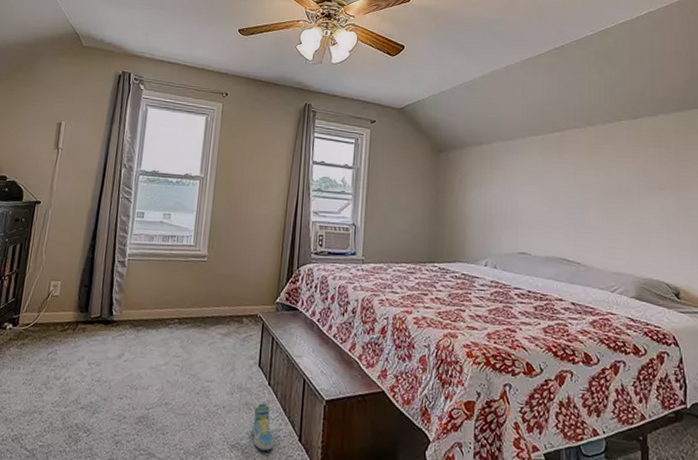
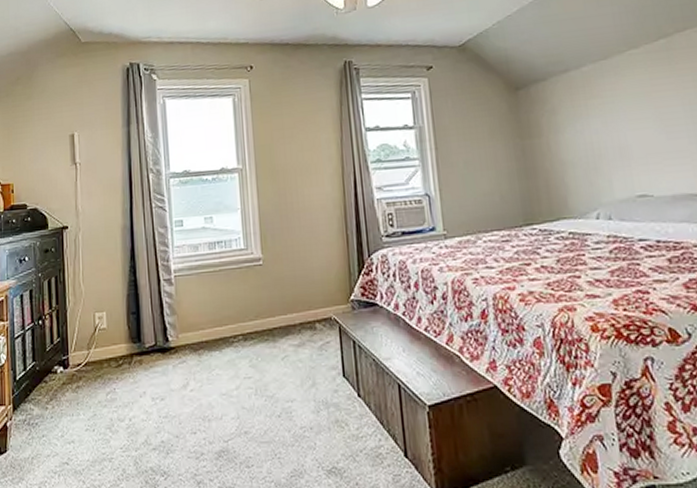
sneaker: present [252,403,274,451] -> none [346,418,377,472]

